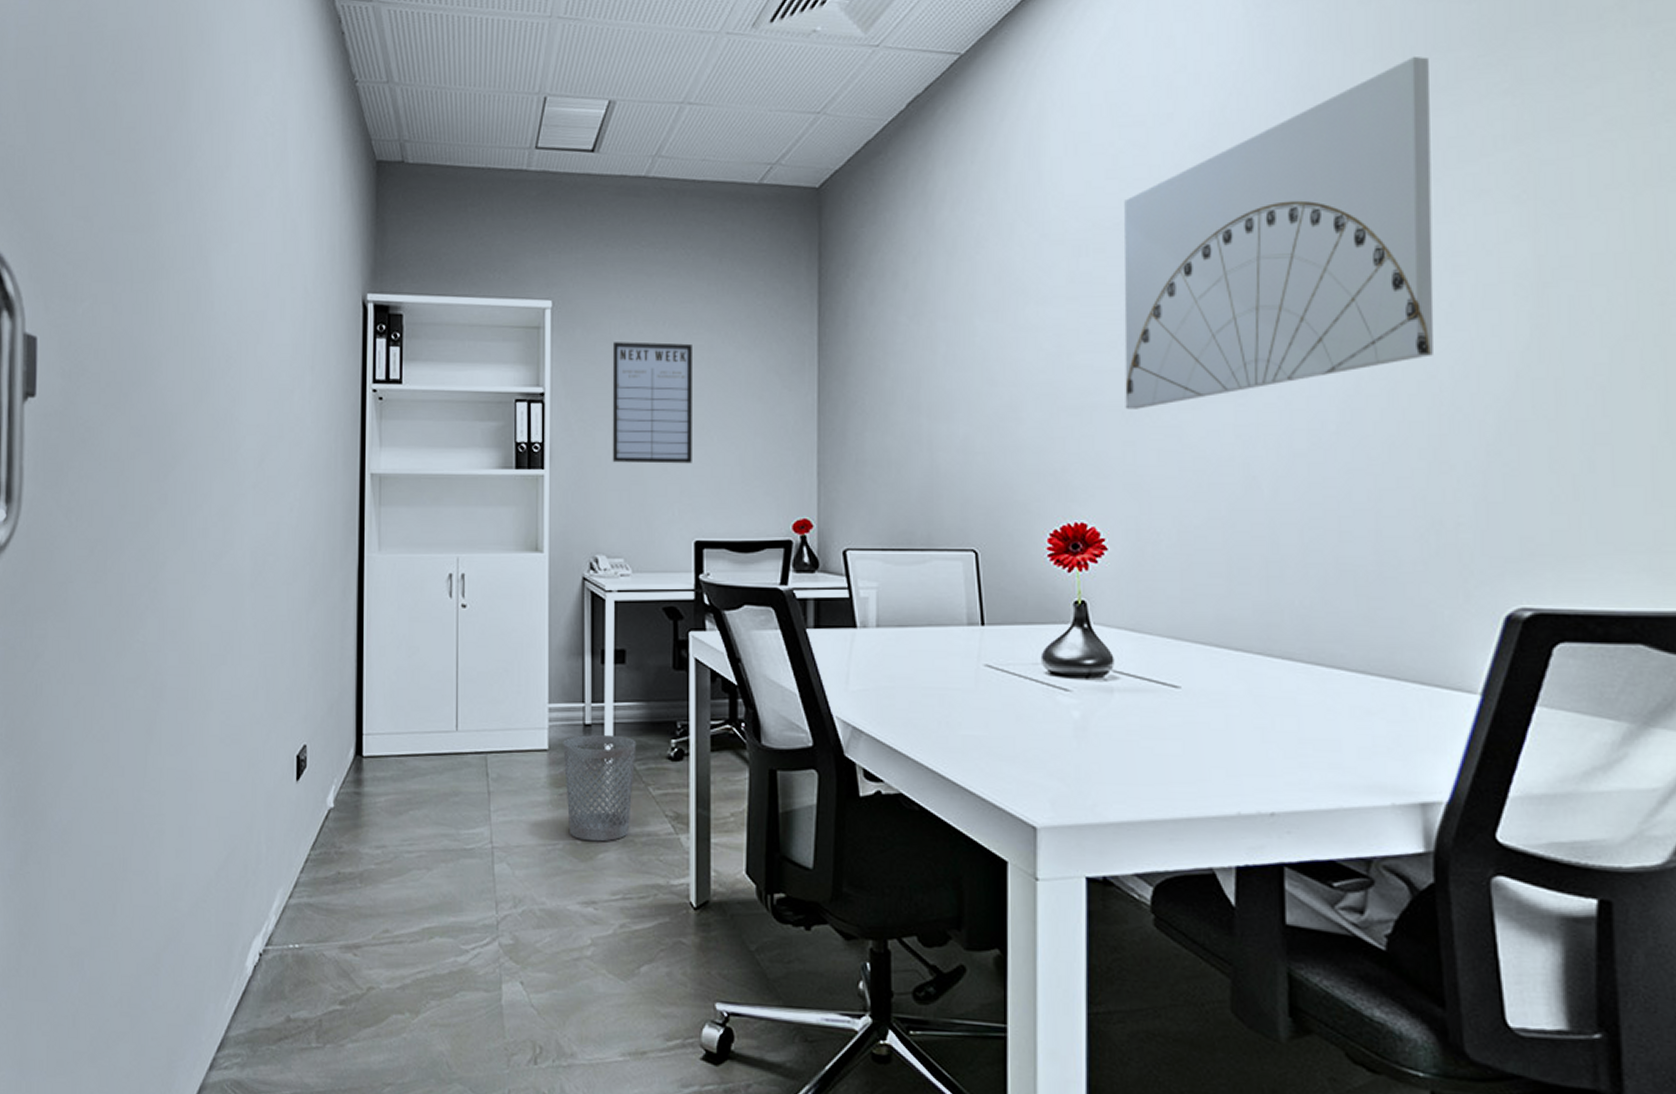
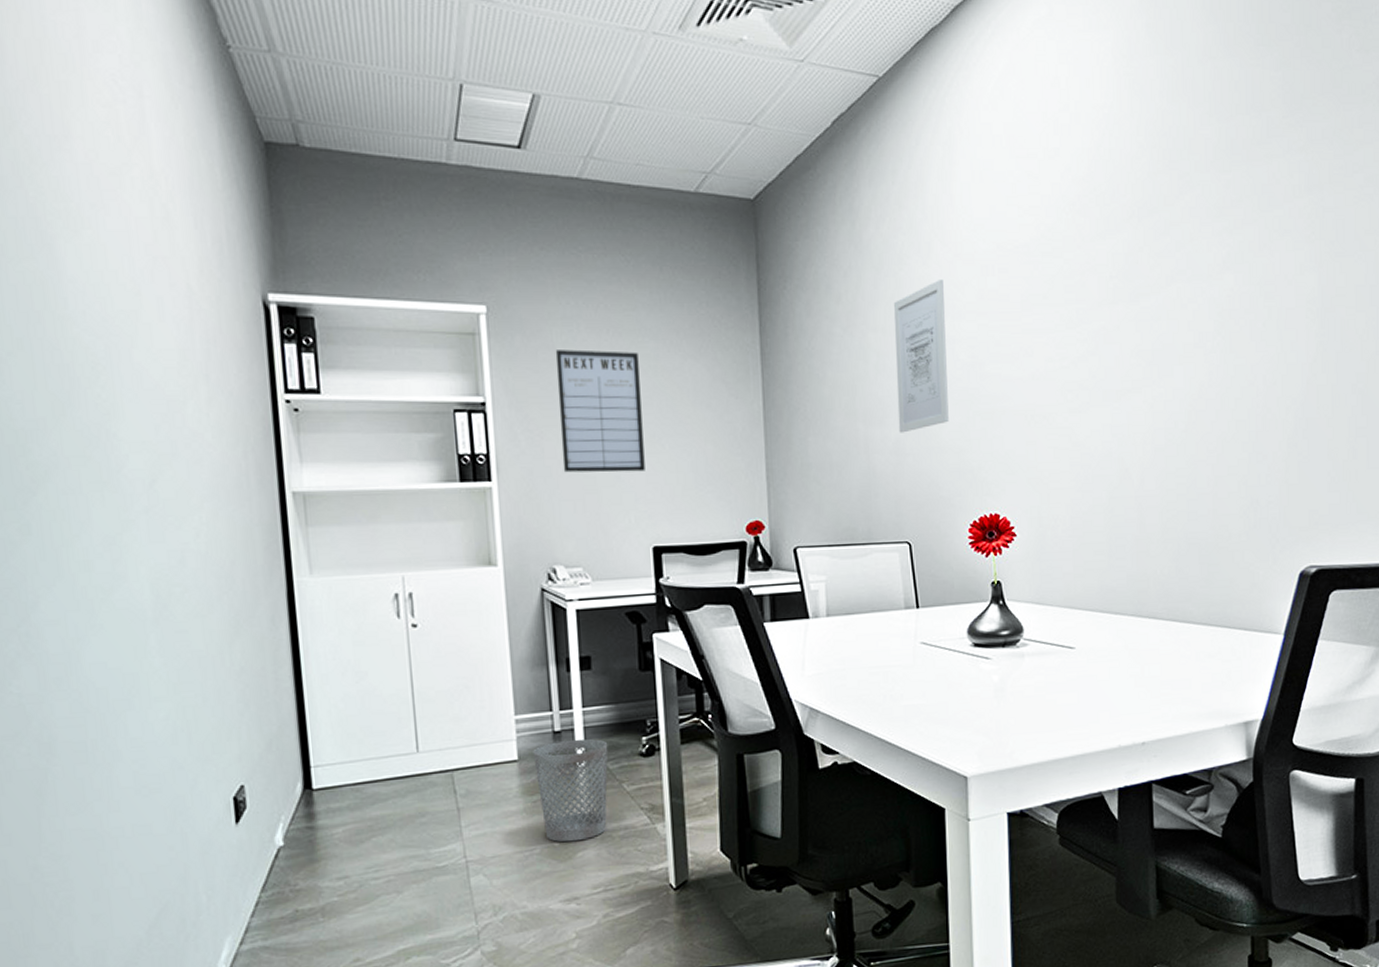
wall art: none [967,261,1028,429] -> present [894,278,949,433]
wall art: present [1124,55,1434,410] -> none [1022,112,1253,413]

